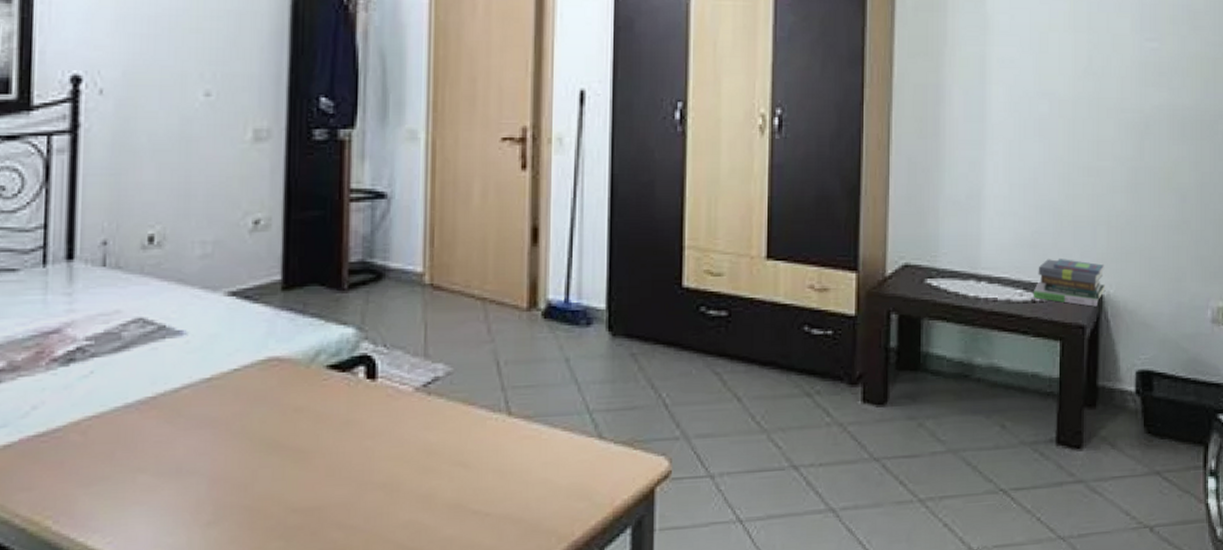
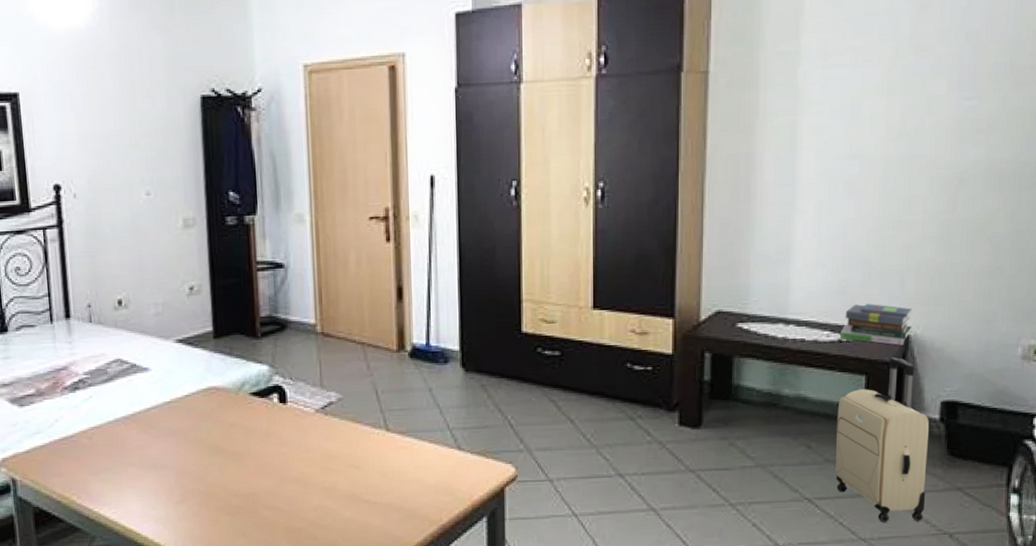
suitcase: none [1032,320,1126,516] -> present [836,357,930,522]

